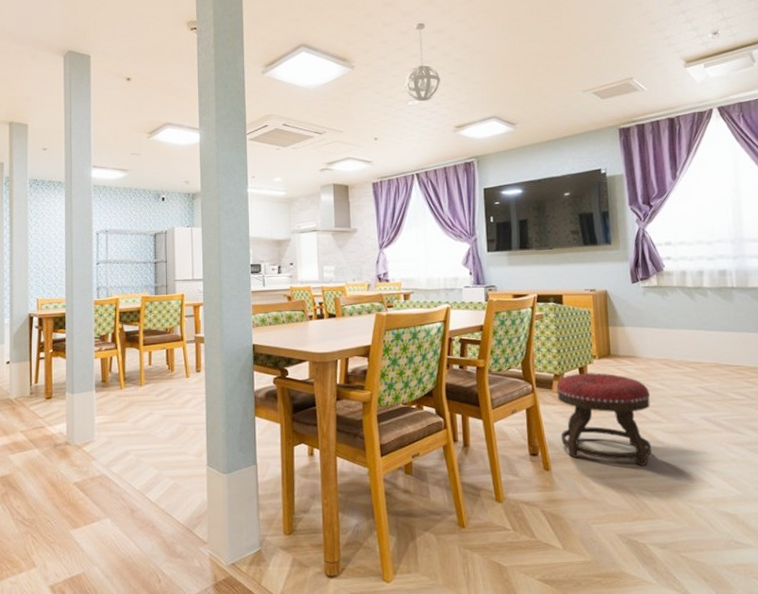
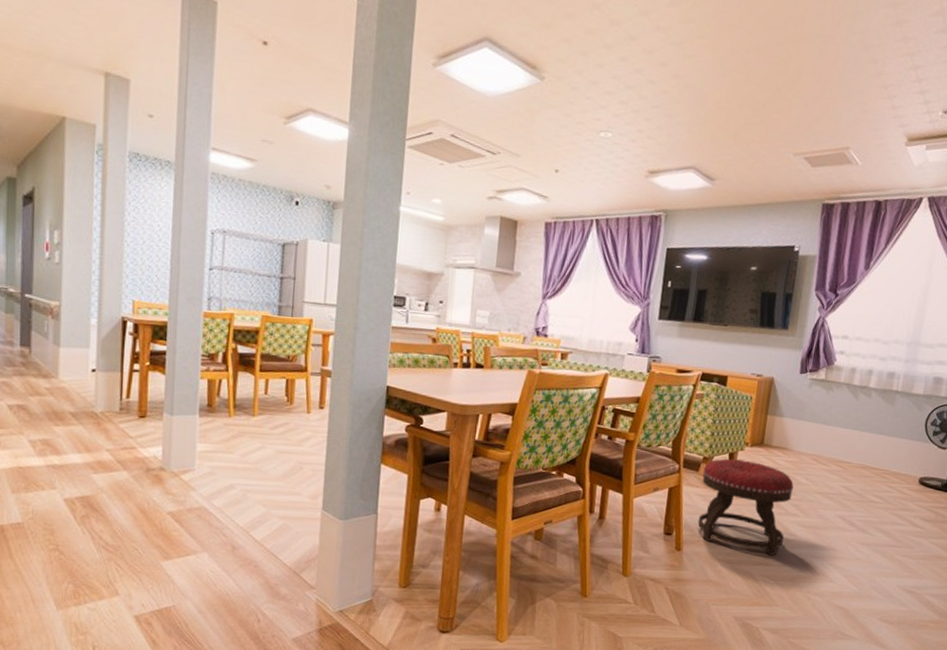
pendant light: present [404,23,441,102] -> none [599,37,641,136]

